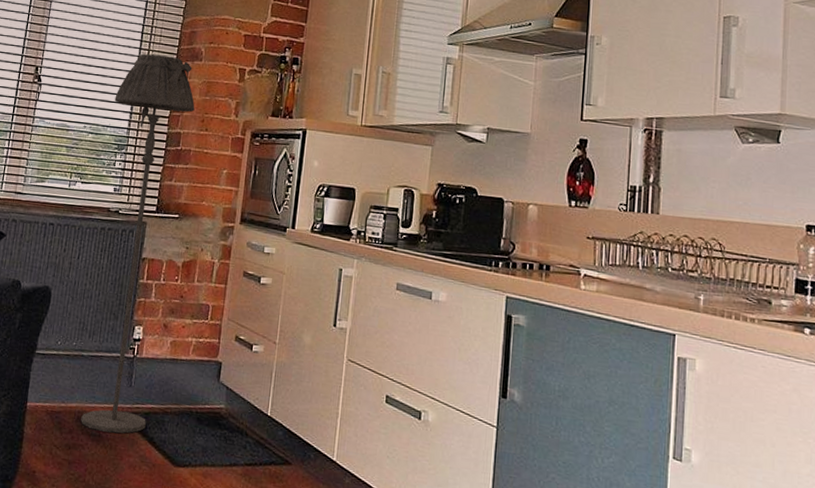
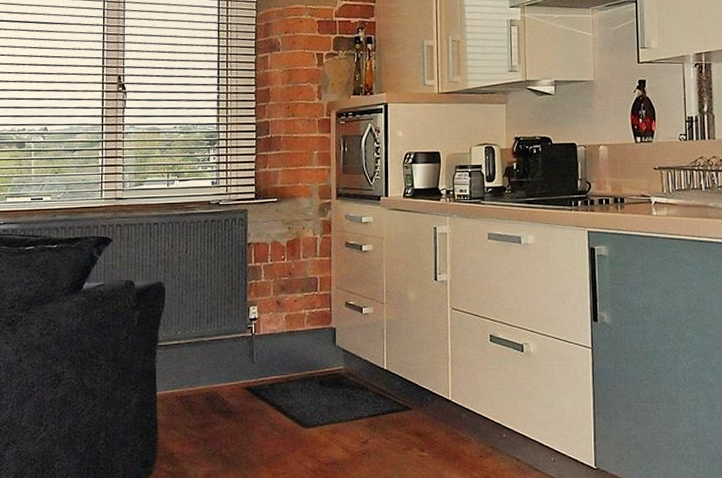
floor lamp: present [81,53,195,434] -> none [200,49,279,407]

